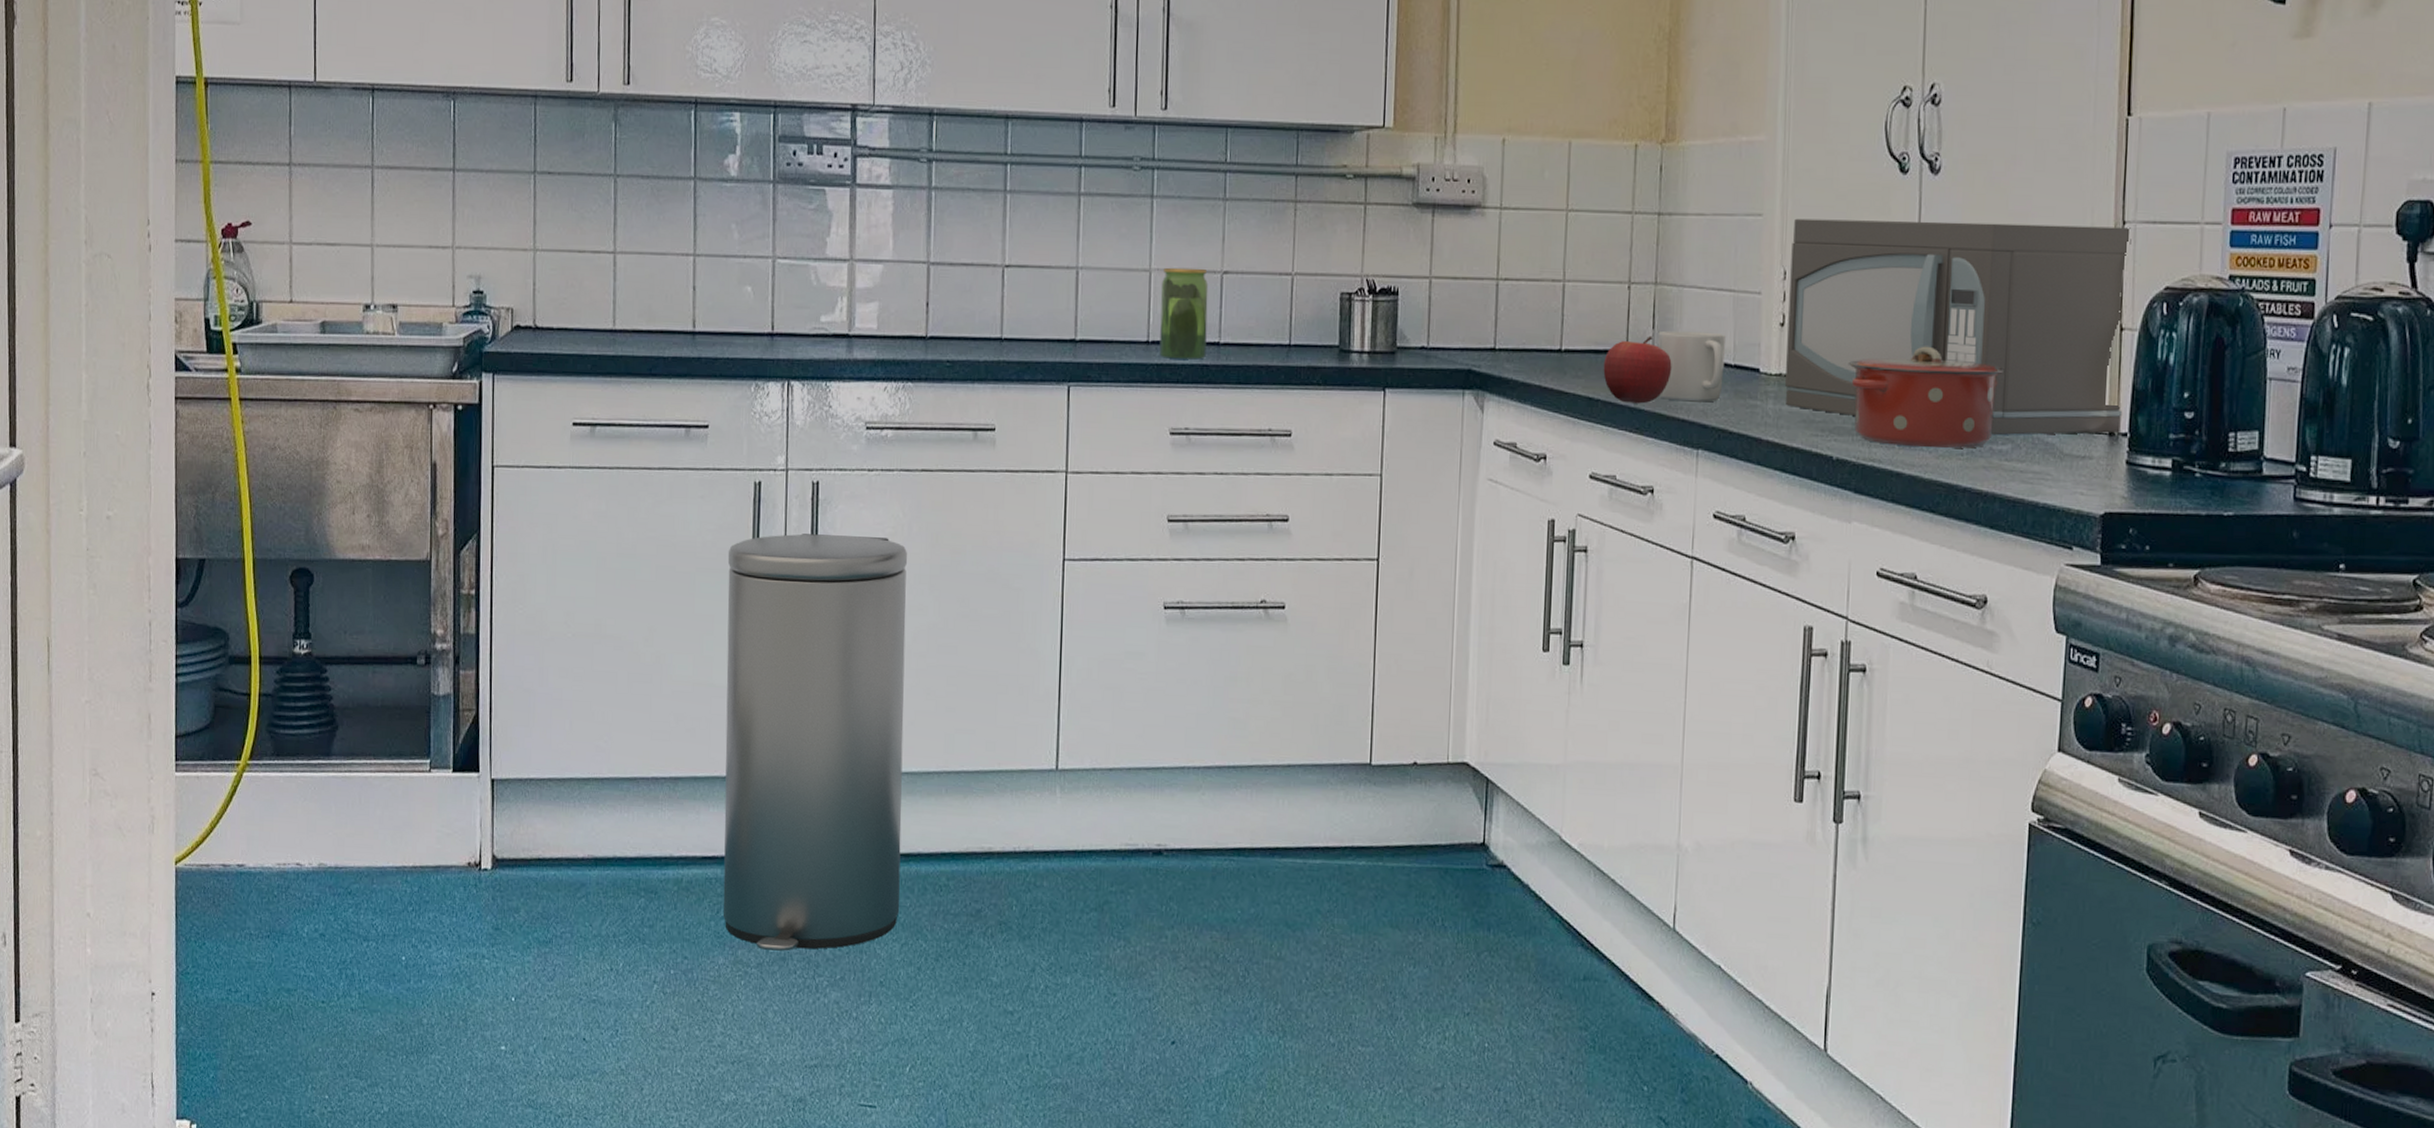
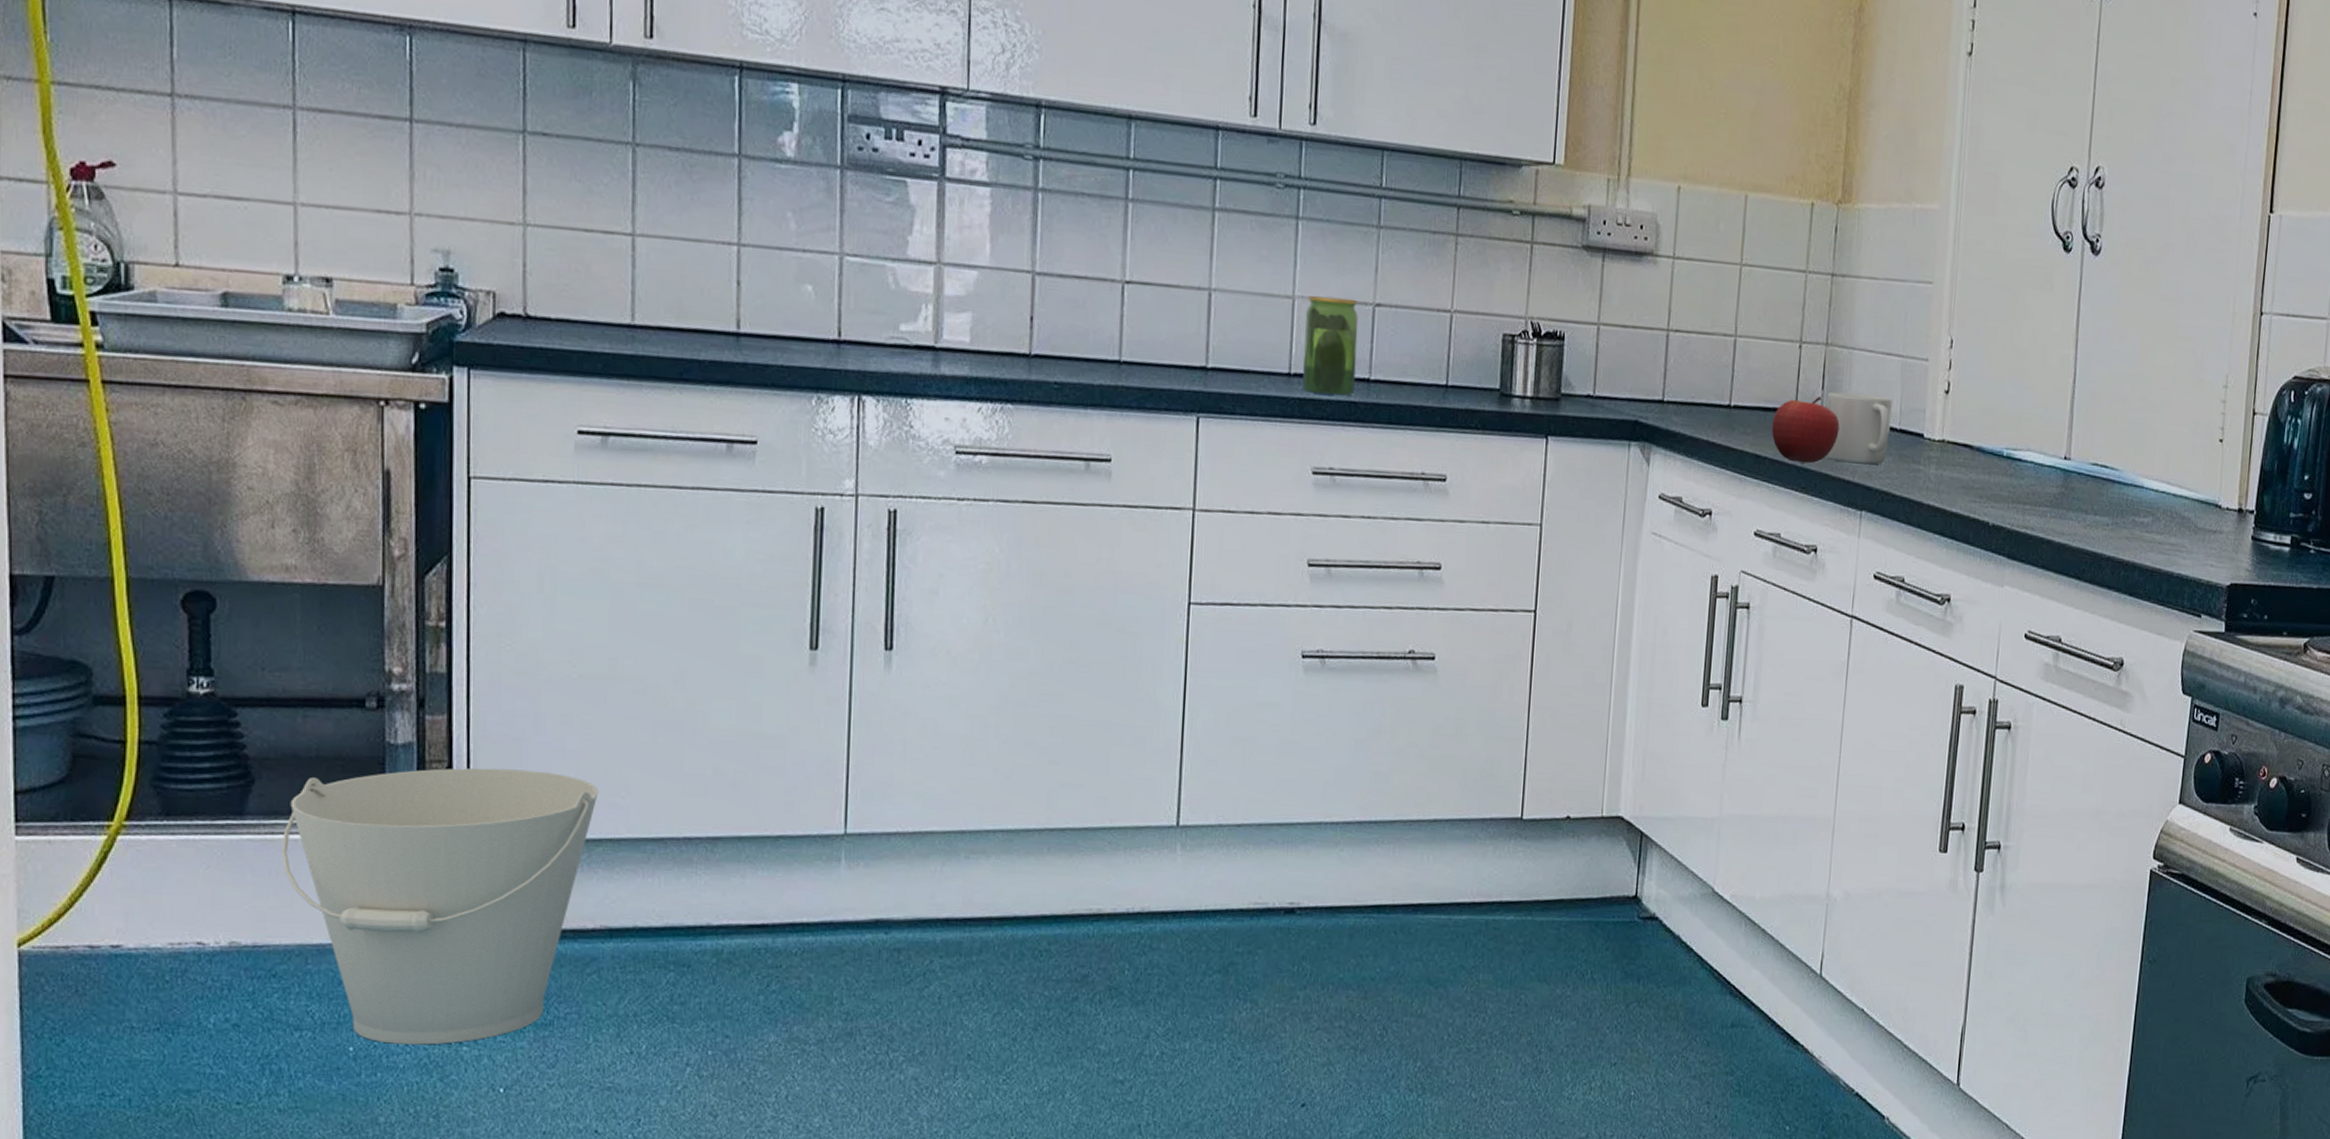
bucket: none [356,715,587,957] -> present [281,768,599,1045]
pedal bin: present [723,533,908,951] -> none [774,567,1006,1026]
microwave: present [1785,218,2132,436] -> none [1947,289,2267,511]
casserole: present [1848,346,2006,449] -> none [2007,420,2151,520]

